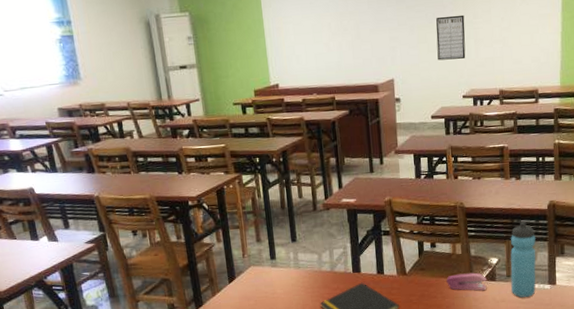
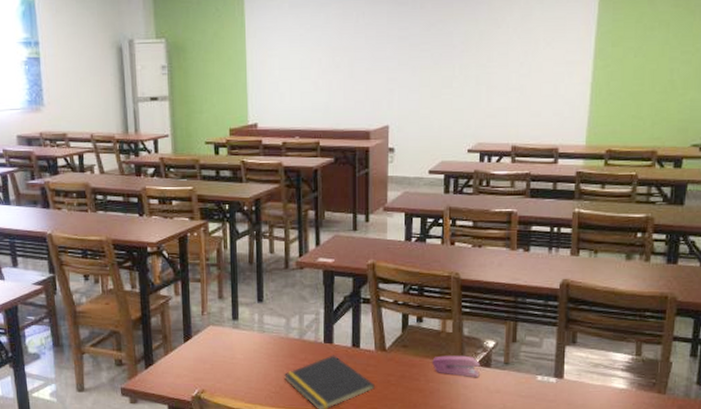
writing board: present [436,14,466,61] -> none [442,57,477,108]
water bottle: present [510,222,536,298] -> none [509,302,543,391]

